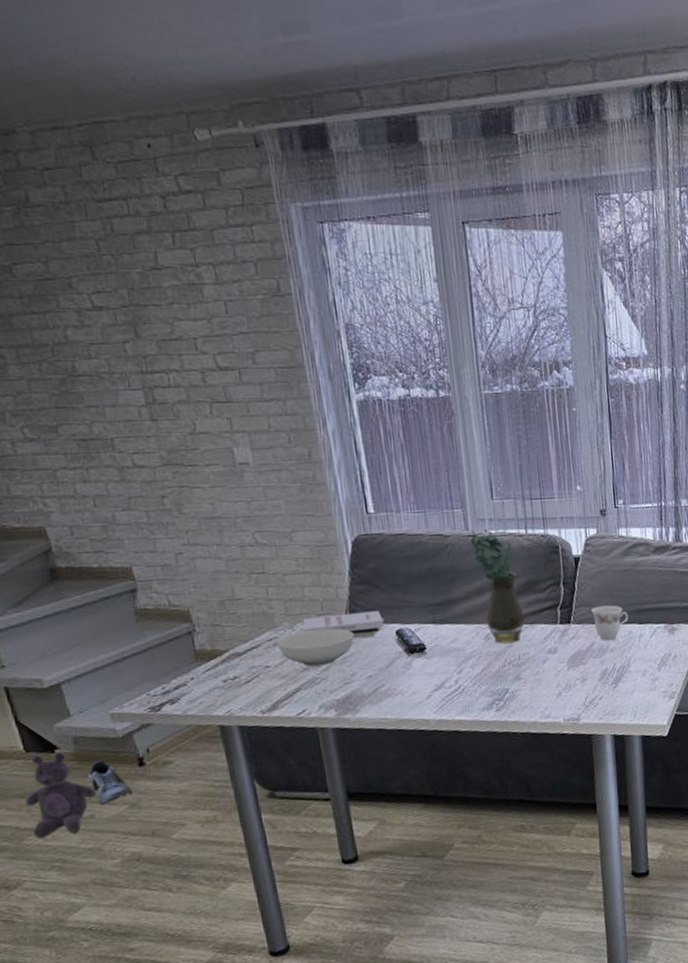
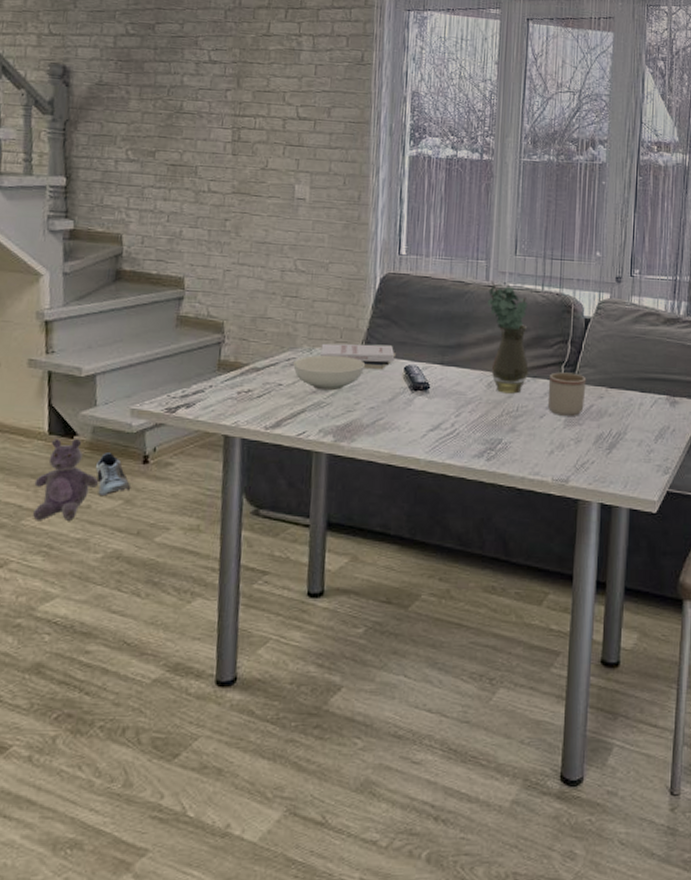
mug: none [546,614,585,658] -> present [547,372,587,416]
teacup: present [591,605,629,641] -> none [595,369,631,405]

